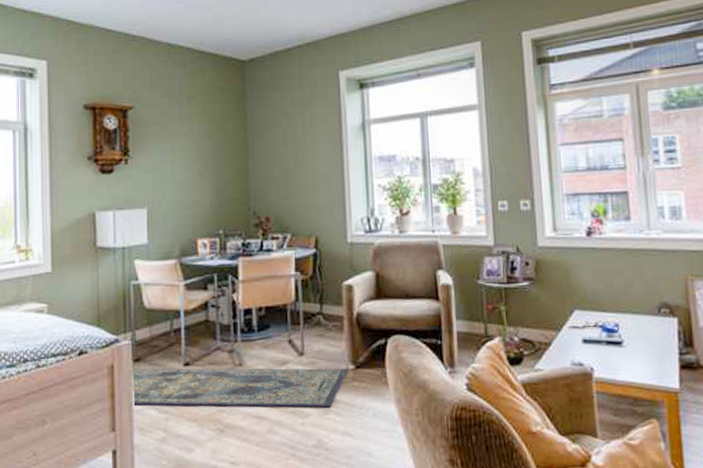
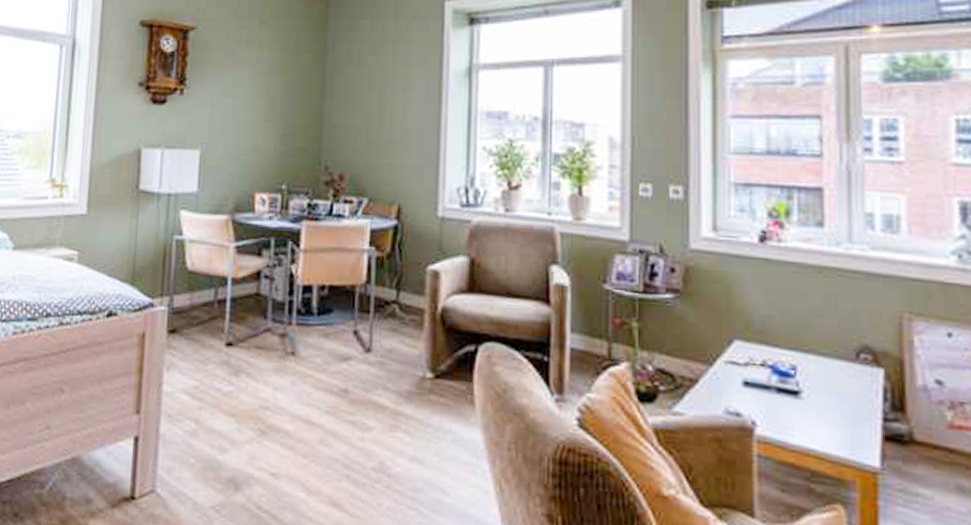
rug: present [134,367,348,408] -> none [164,341,425,423]

